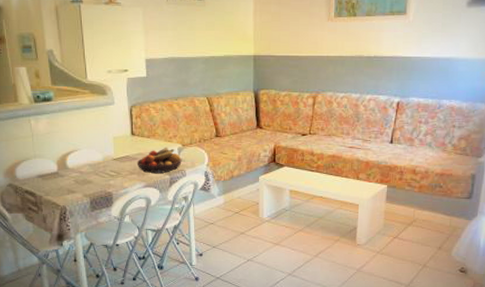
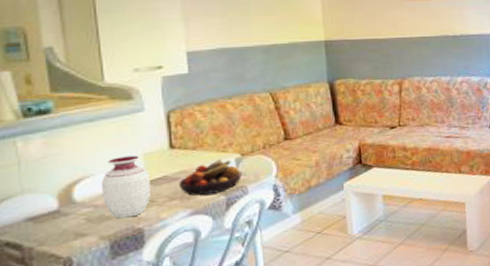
vase: none [84,138,117,184] -> present [101,155,150,219]

